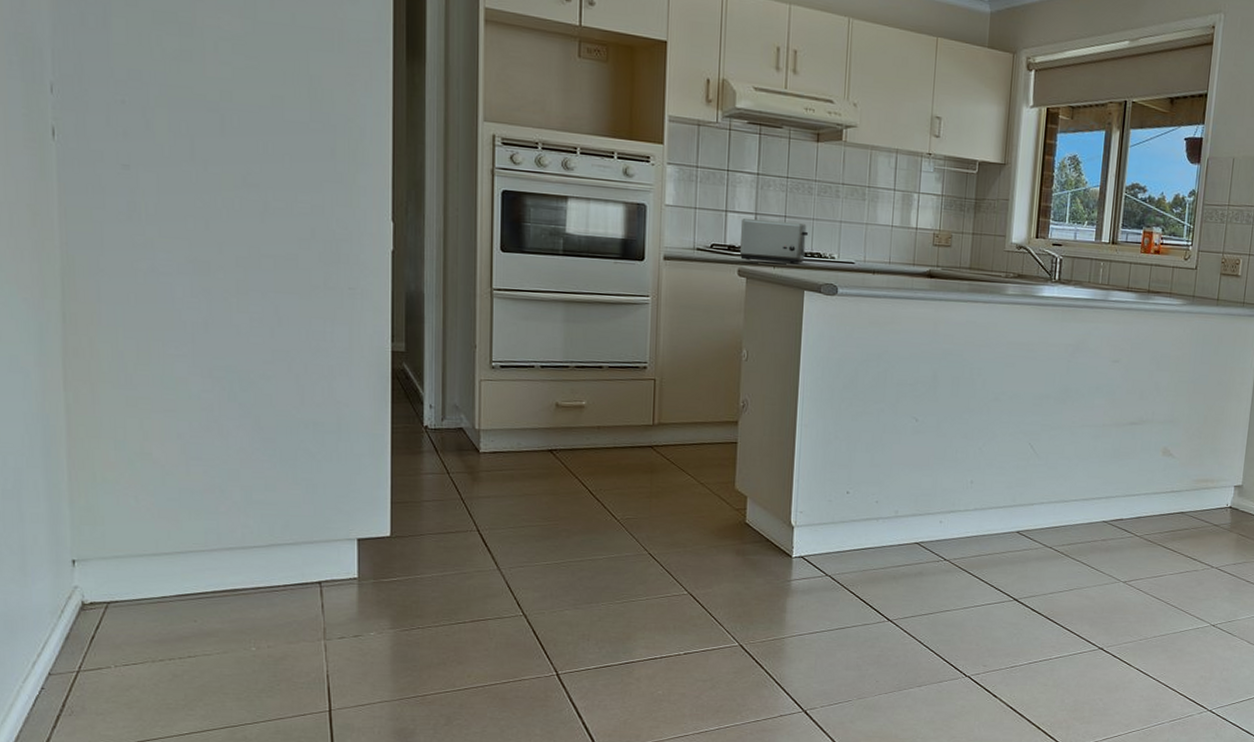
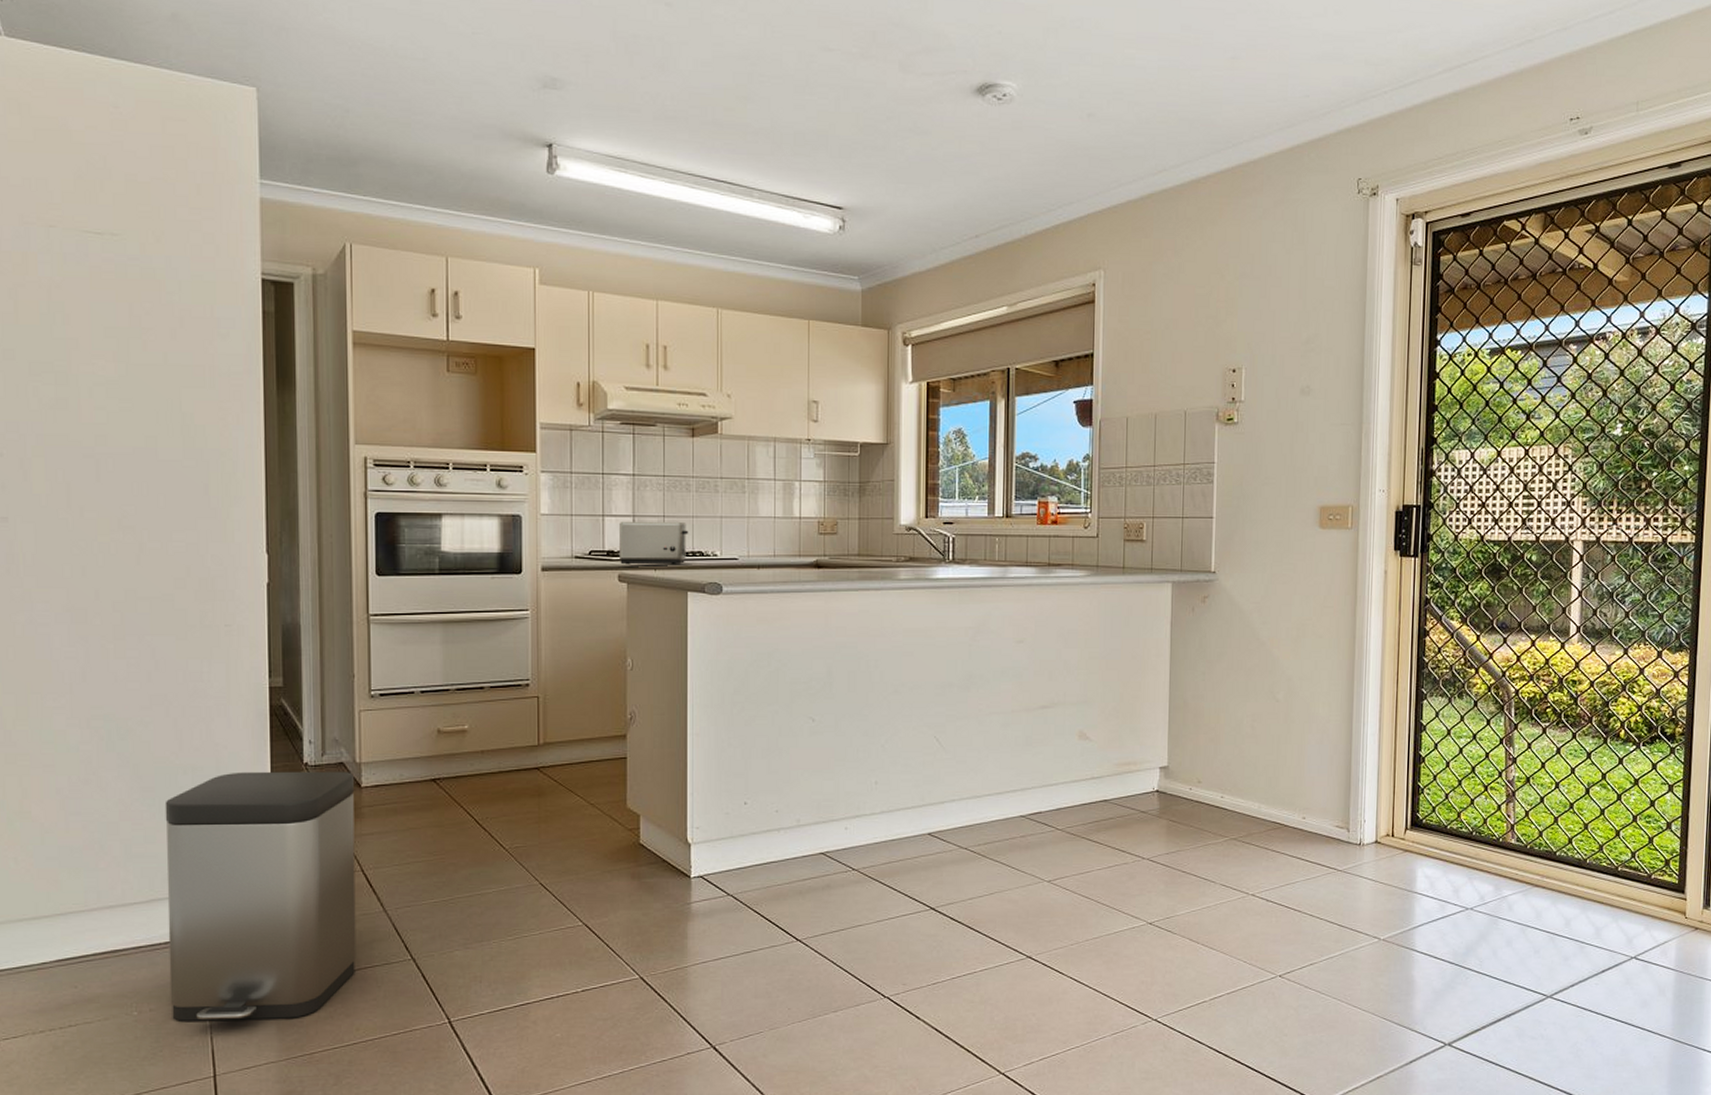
pedal bin: none [285,430,474,663] -> present [165,771,357,1021]

